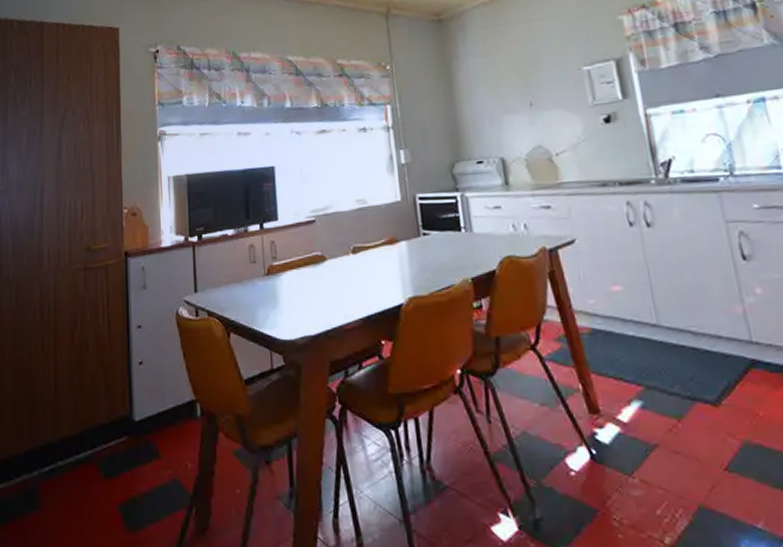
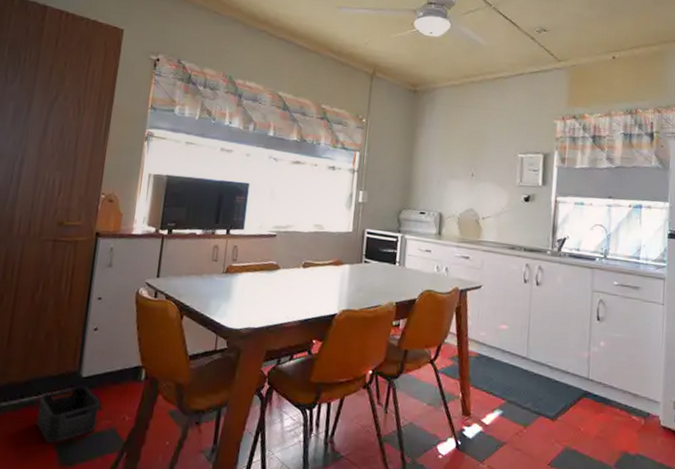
storage bin: none [94,431,160,506] -> present [35,385,100,445]

